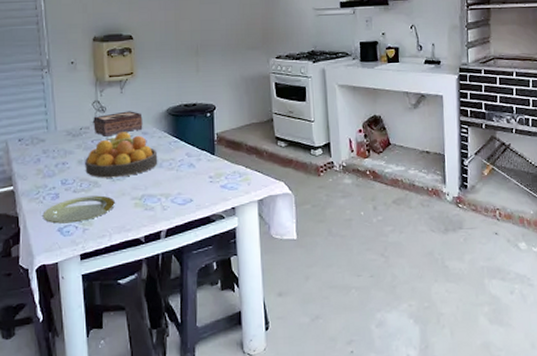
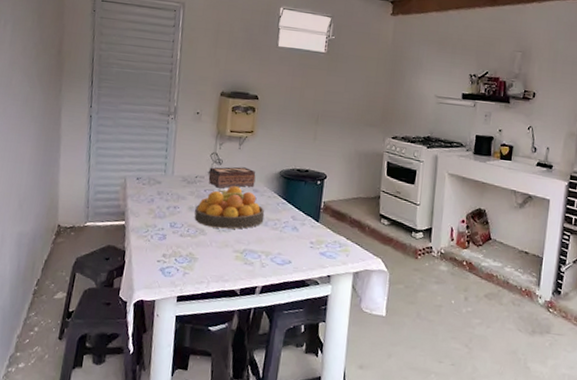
plate: present [42,195,116,224] -> none [148,241,218,266]

